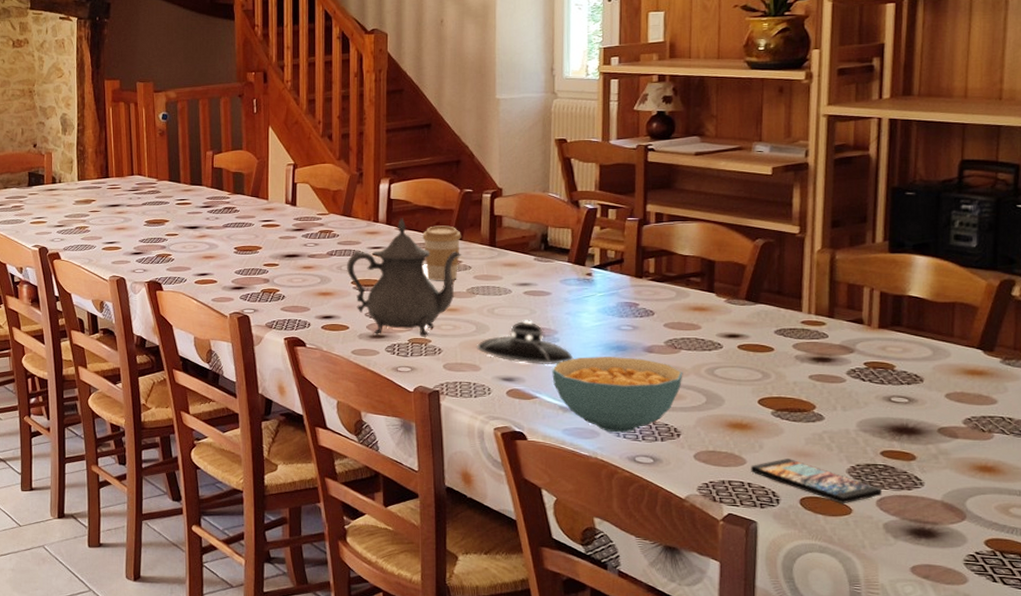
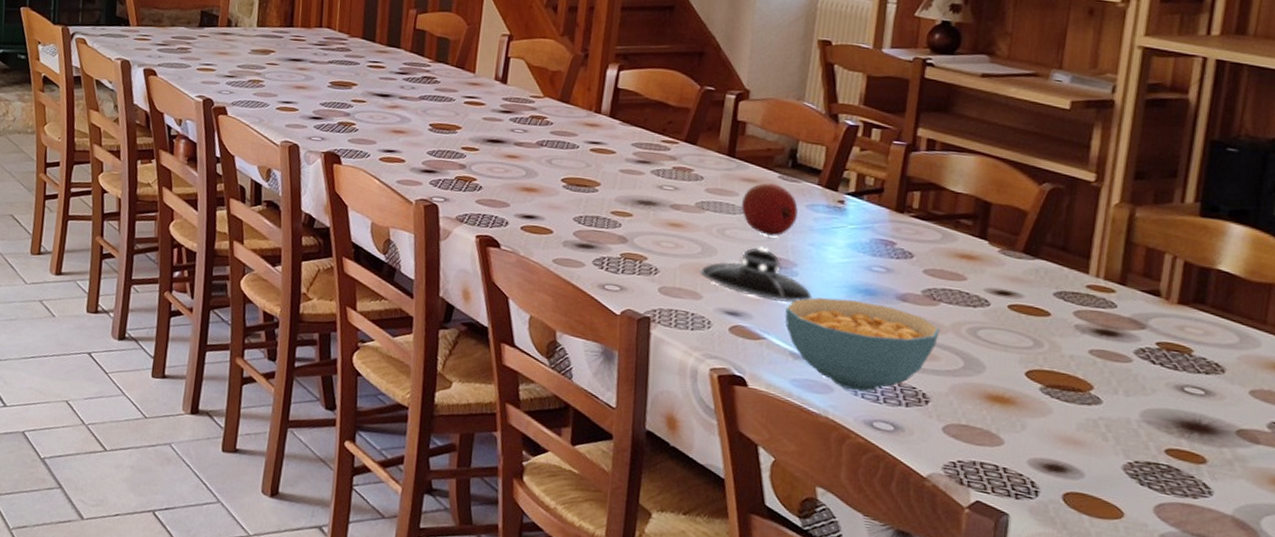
teapot: present [347,218,462,337] -> none [558,111,694,253]
coffee cup: present [422,225,461,280] -> none [650,125,696,191]
fruit: none [506,265,553,310] -> present [742,182,798,236]
smartphone: present [751,459,882,504] -> none [1008,444,1162,506]

